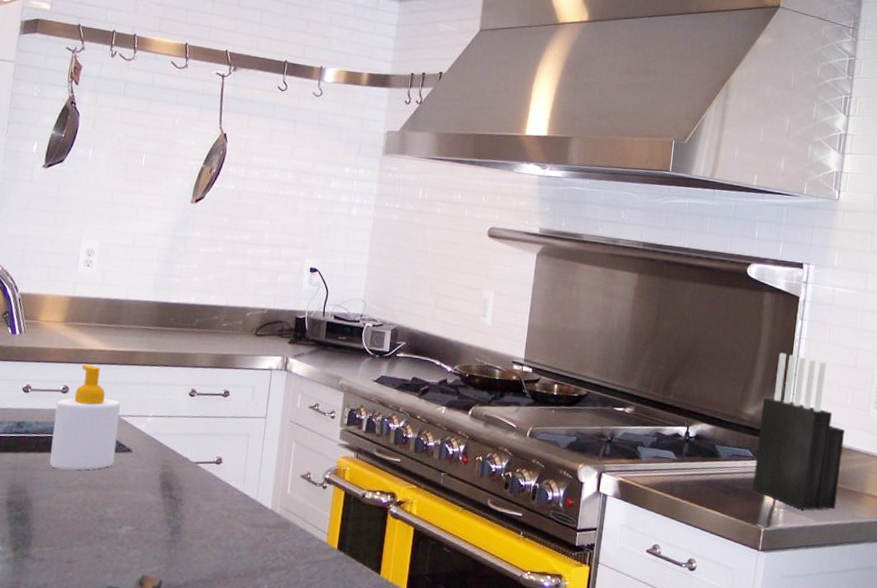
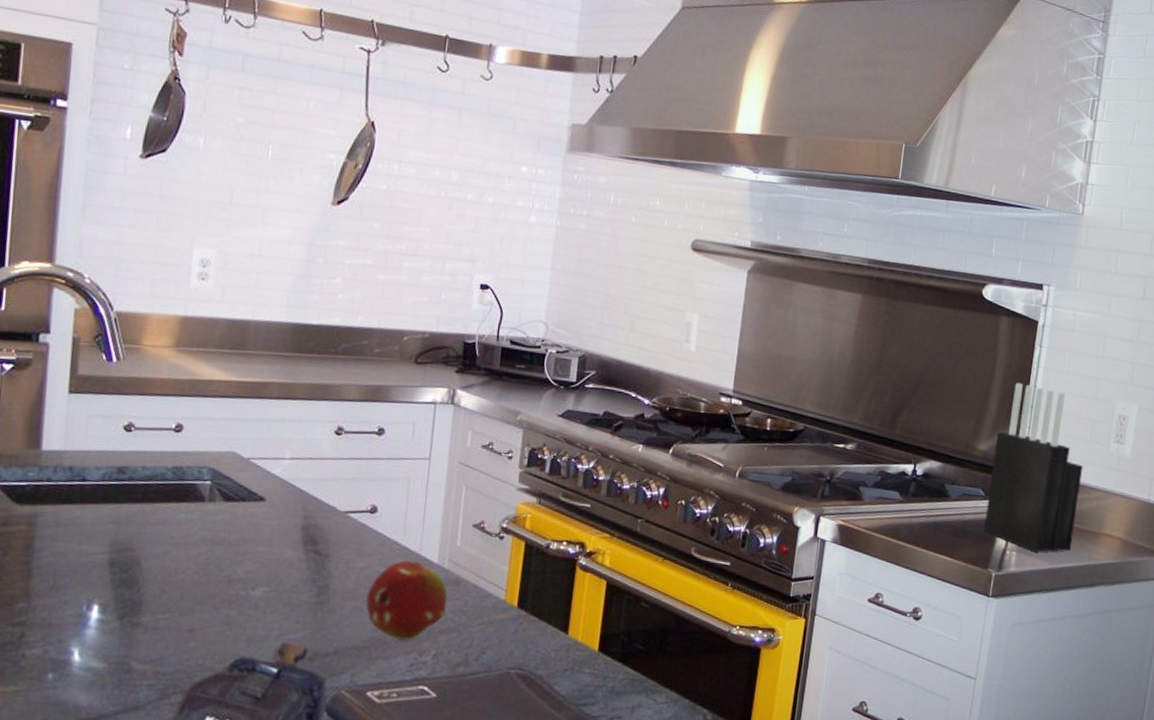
soap bottle: present [49,364,121,471] -> none [161,397,250,524]
fruit: none [211,505,279,576] -> present [366,560,448,641]

